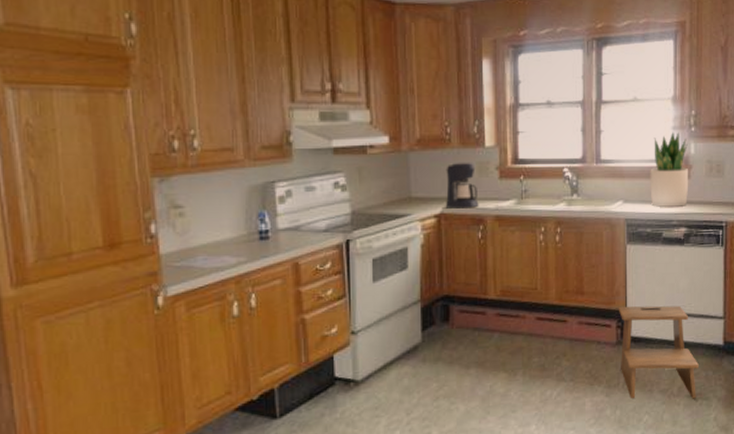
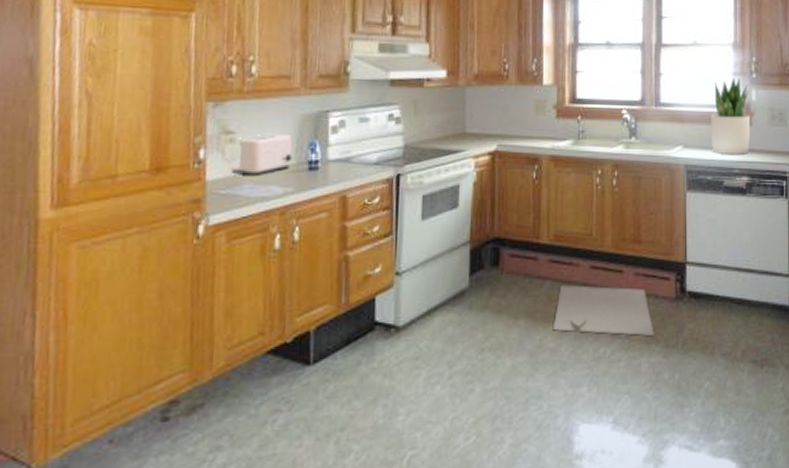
toaster: none [181,205,243,248] -> present [229,133,293,175]
coffee maker: present [445,162,479,209] -> none [500,99,535,147]
door mat: none [502,336,597,379] -> present [552,285,654,336]
step stool: present [618,305,699,399] -> none [677,258,764,365]

